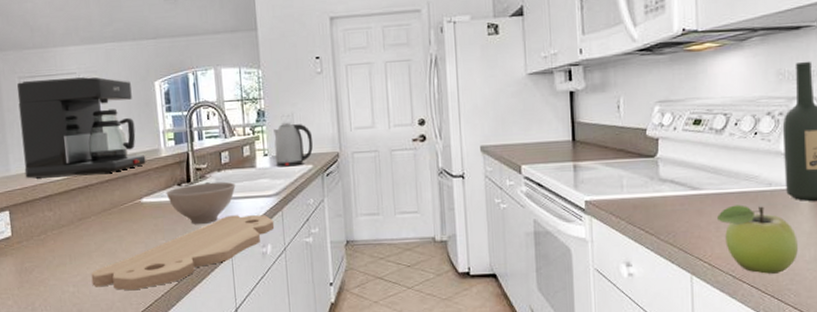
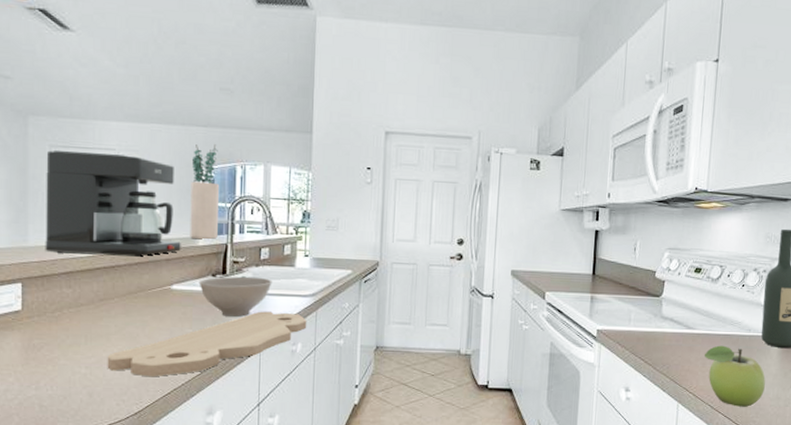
vase: none [146,55,179,151] -> present [190,144,220,240]
kettle: present [273,122,313,167] -> none [316,226,355,270]

